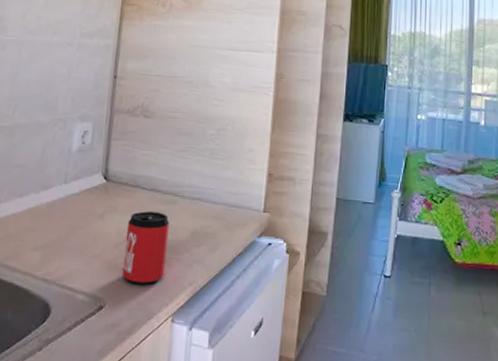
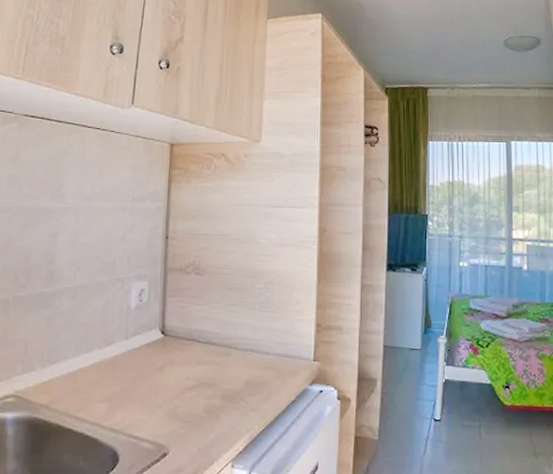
can: present [122,210,170,285] -> none [183,362,225,432]

